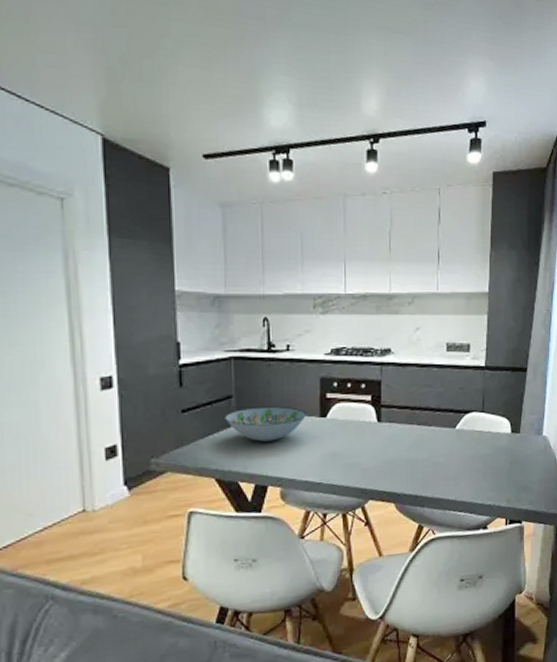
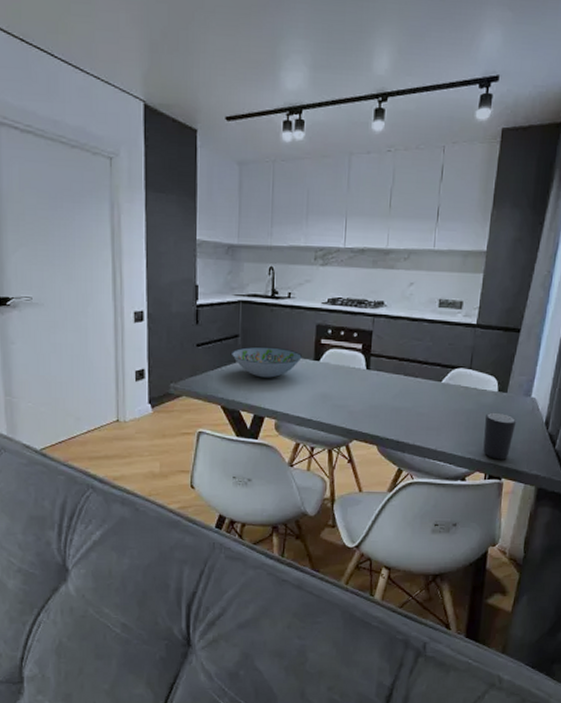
mug: none [502,454,531,503] -> present [483,412,517,460]

